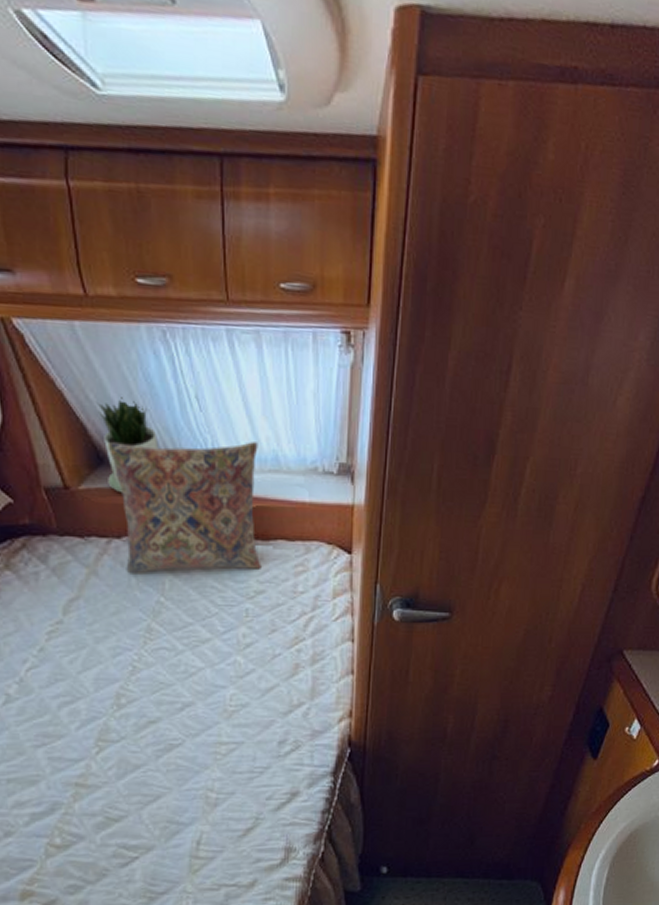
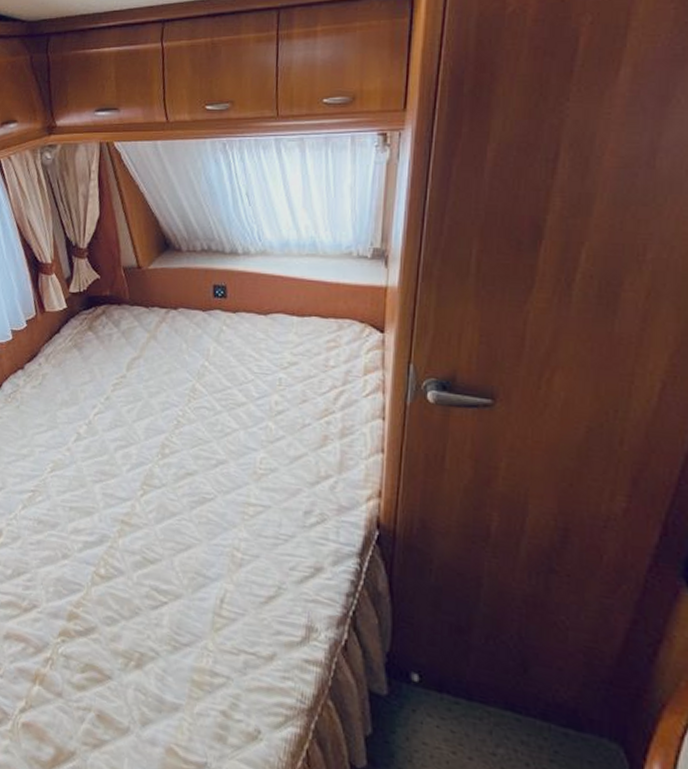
planter: present [95,397,159,494] -> none [167,196,214,273]
pillow: present [107,442,261,573] -> none [173,230,298,343]

